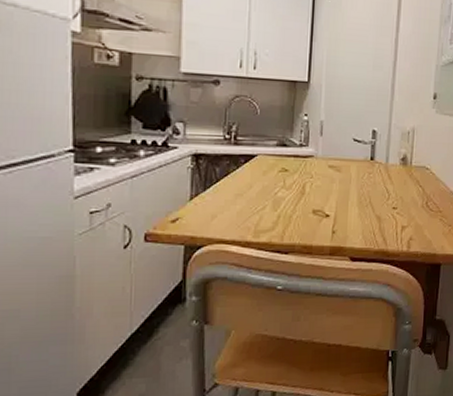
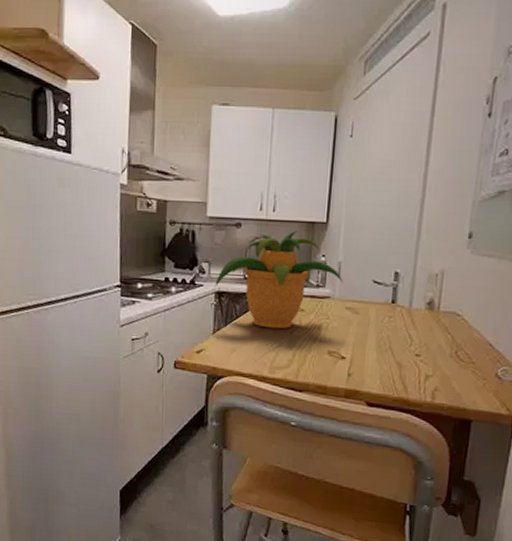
potted plant: none [191,88,326,191] -> present [215,230,344,329]

